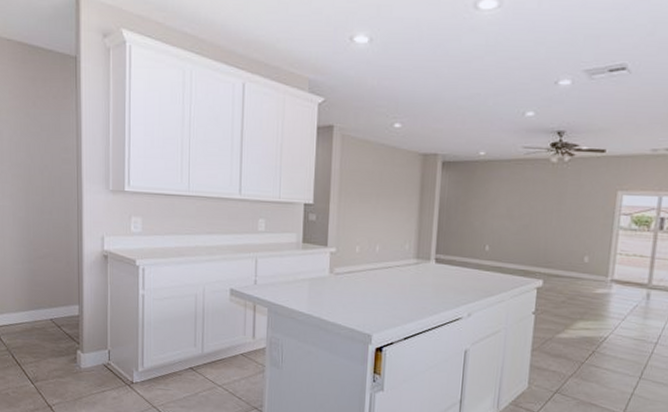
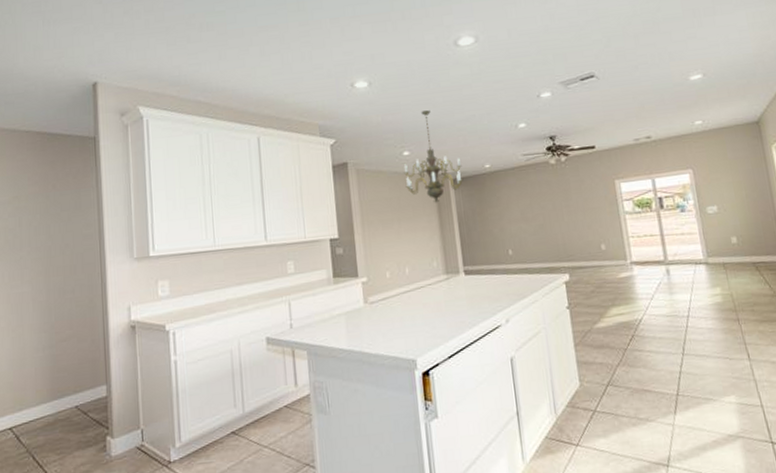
chandelier: none [391,80,455,184] -> present [403,110,463,203]

